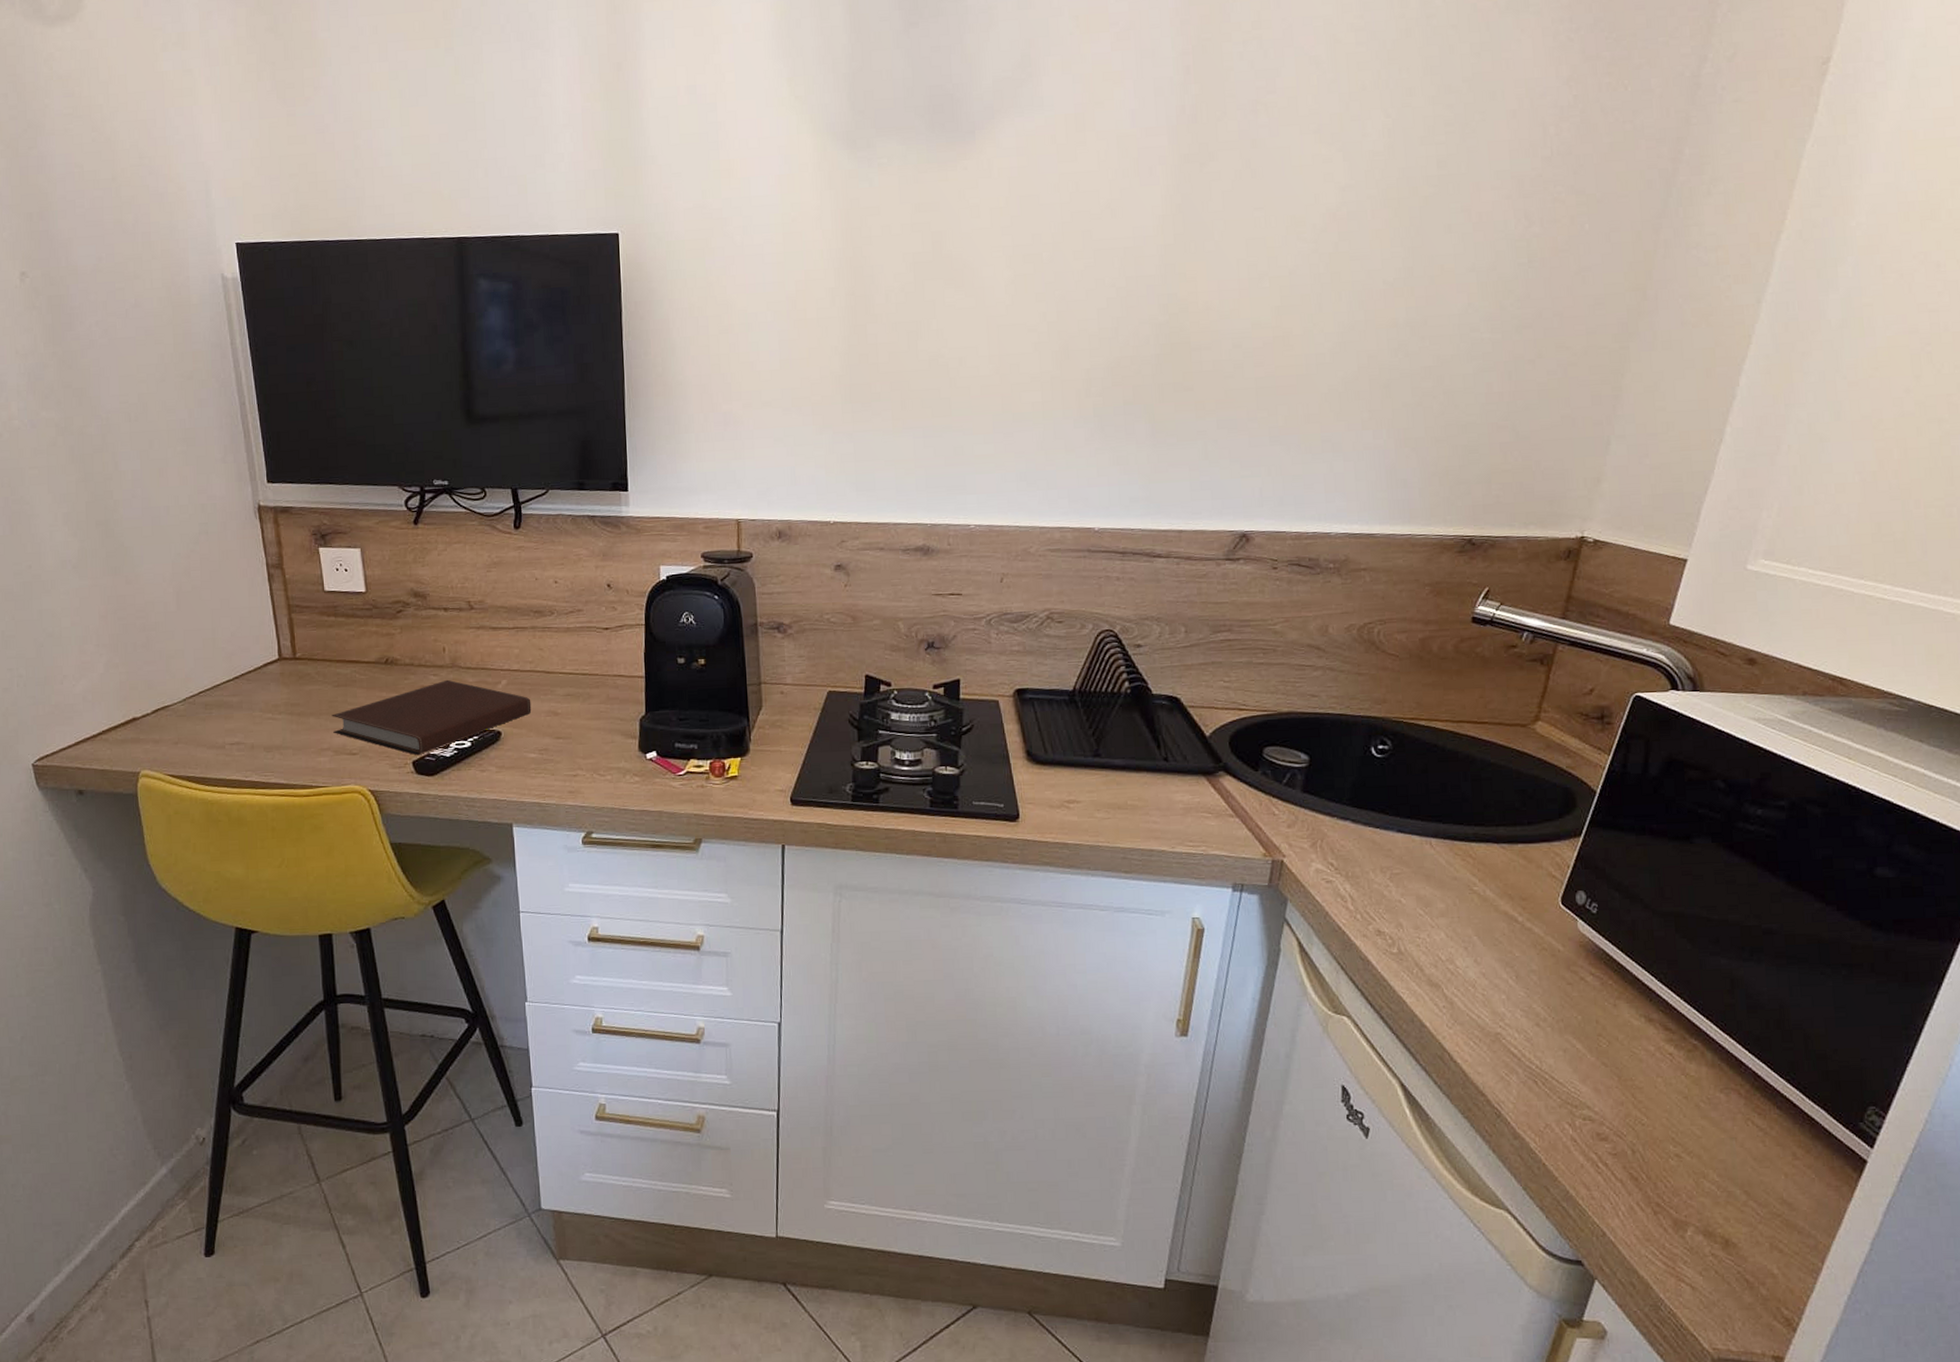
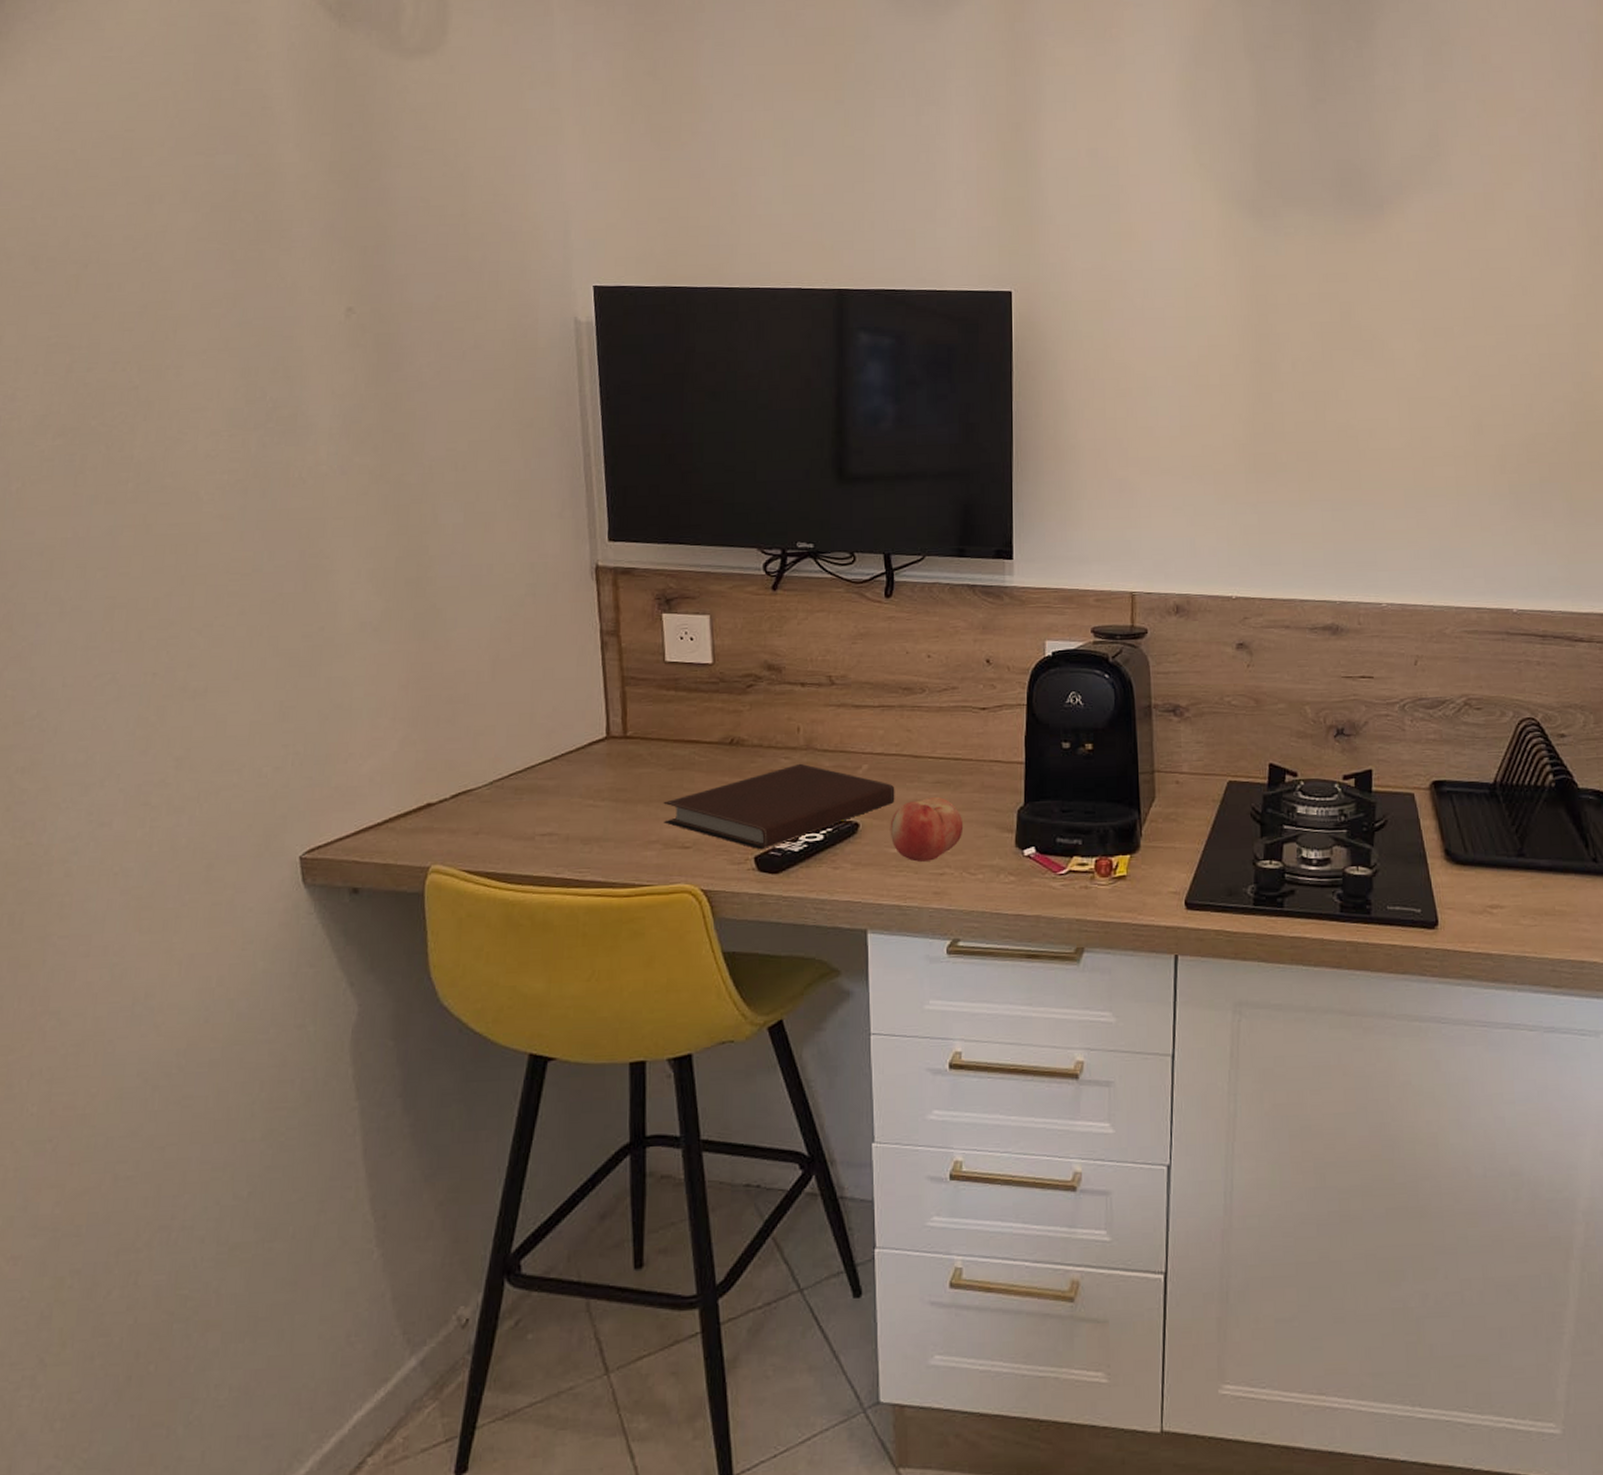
fruit: none [528,707,593,765] -> present [890,796,964,862]

